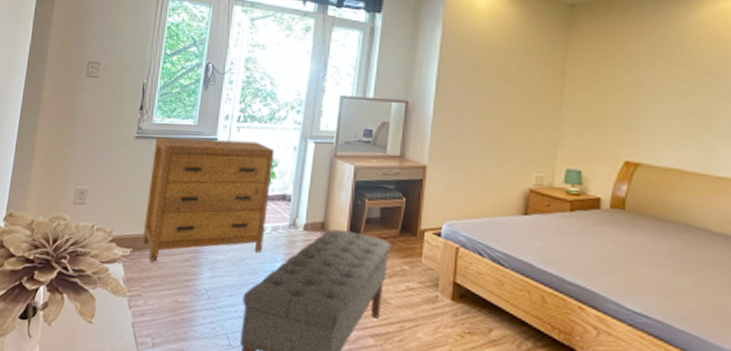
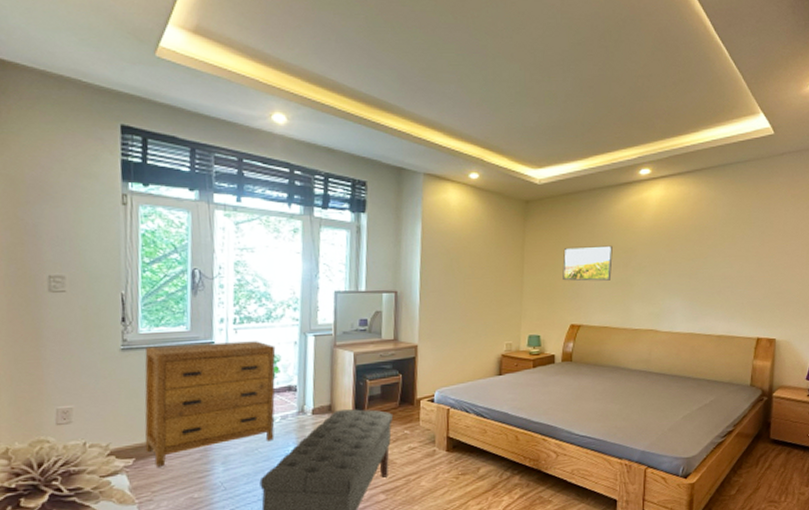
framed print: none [616,63,689,109] -> present [562,245,613,281]

